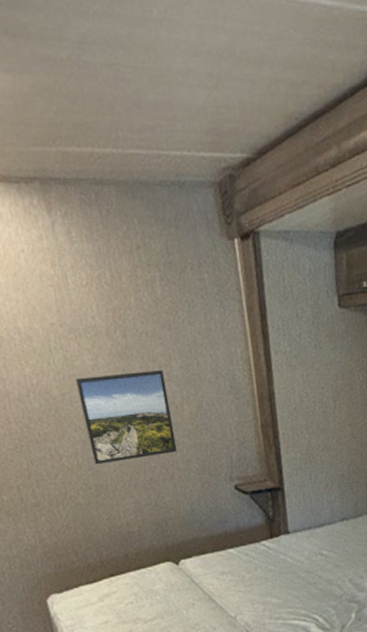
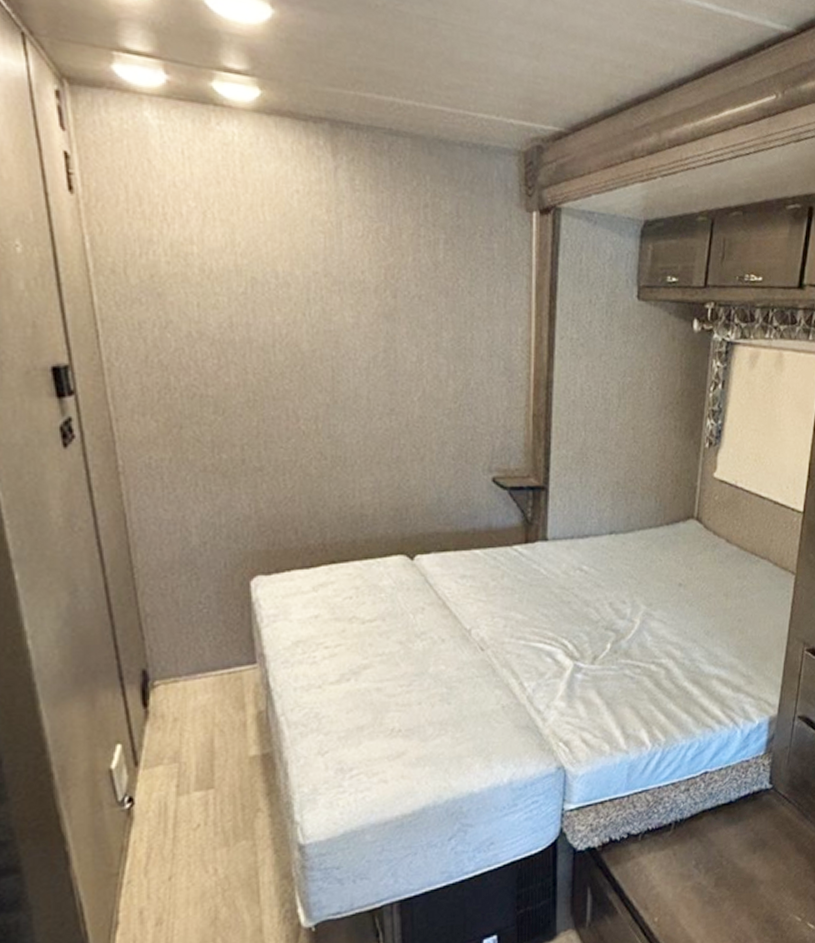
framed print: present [75,370,177,465] -> none [330,334,433,434]

